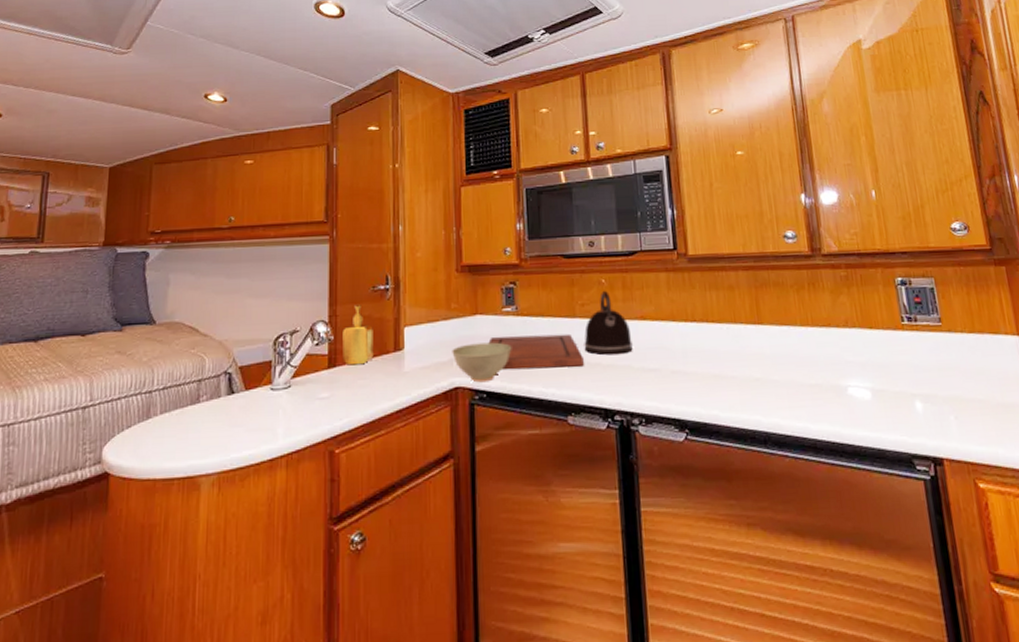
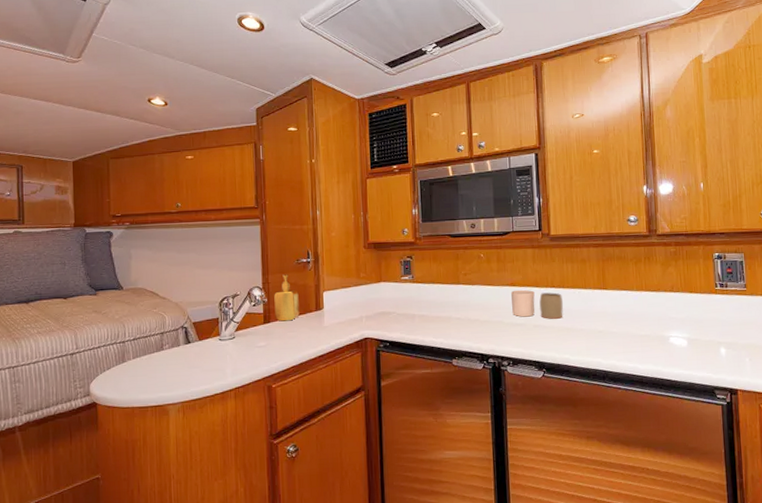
bowl: present [452,342,512,383] -> none [361,303,409,335]
cutting board: present [488,333,584,369] -> none [390,297,466,324]
kettle: present [584,290,634,356] -> none [466,262,505,314]
mug: none [640,324,673,361] -> present [510,289,535,317]
mug: none [677,328,709,363] -> present [539,292,564,319]

